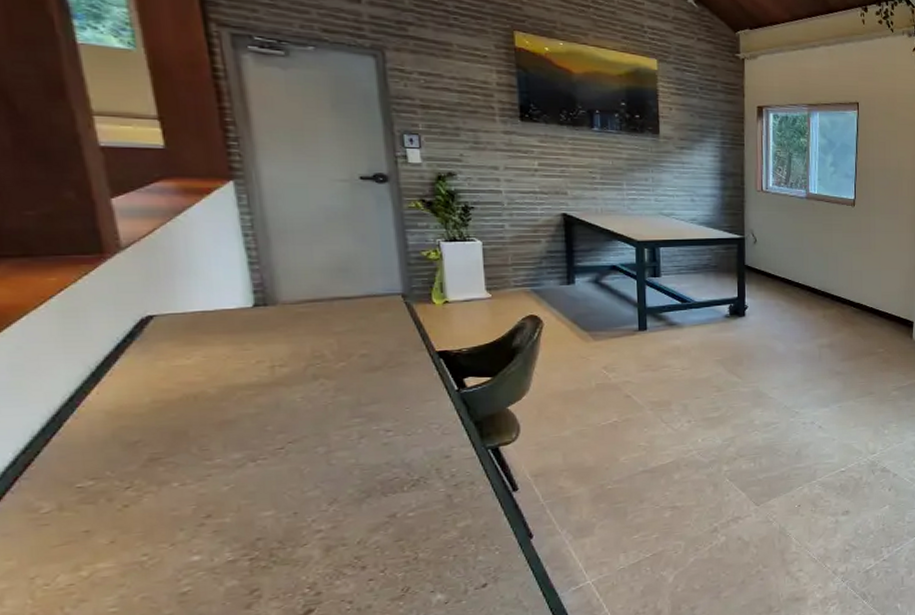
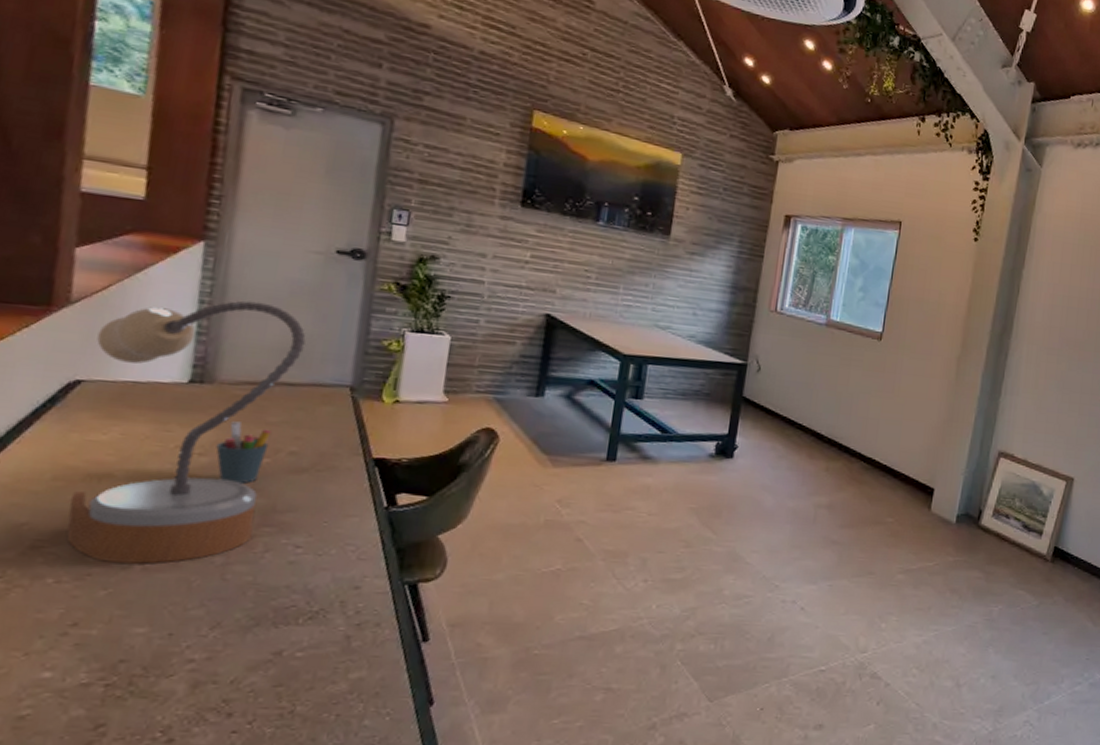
table lamp: none [156,230,352,464] -> present [66,301,306,564]
pen holder: none [293,335,341,387] -> present [216,421,271,485]

